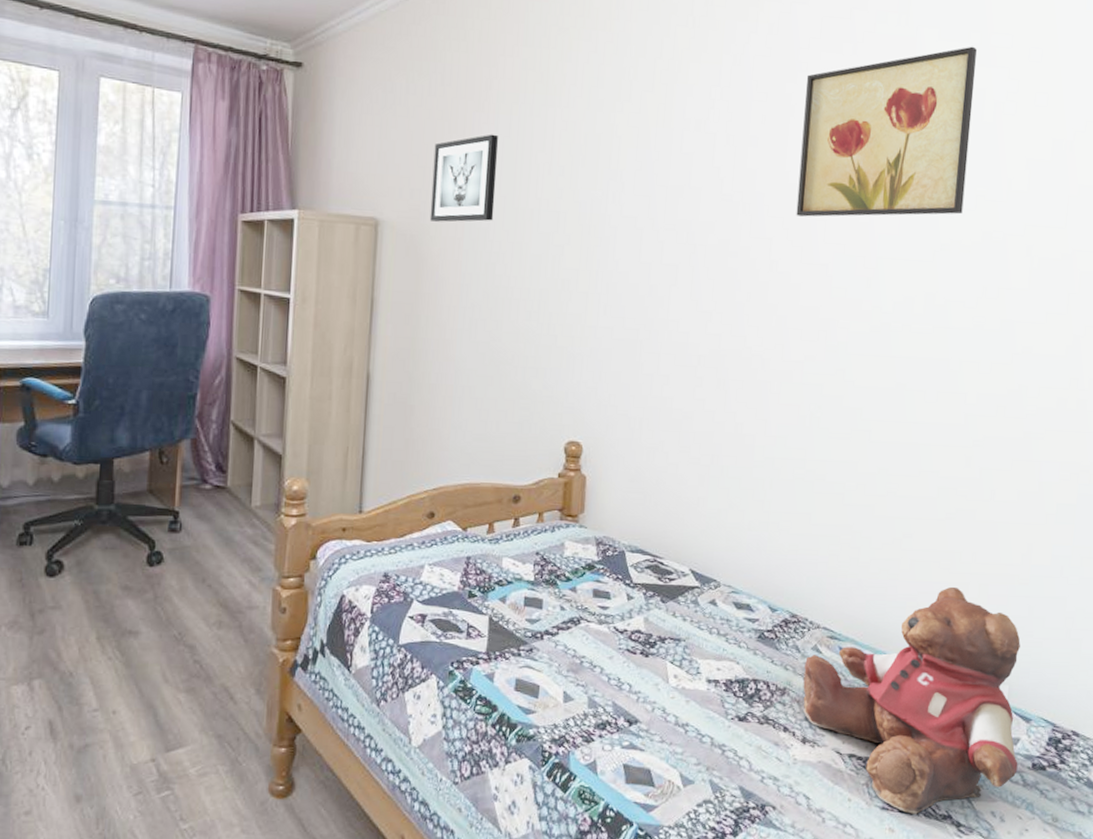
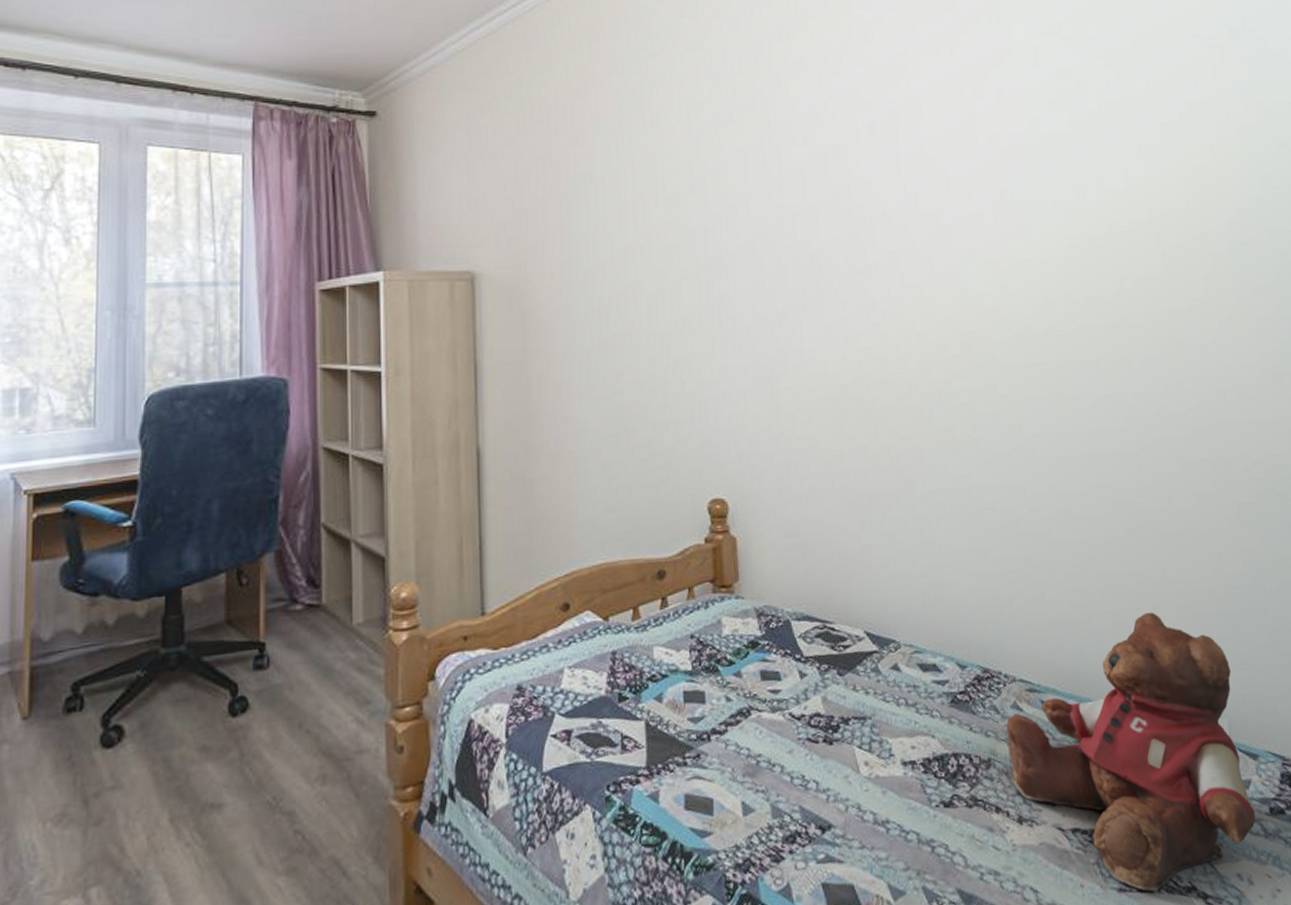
wall art: present [429,134,499,222] -> none [529,169,601,269]
wall art: present [796,46,977,217] -> none [908,38,1086,225]

